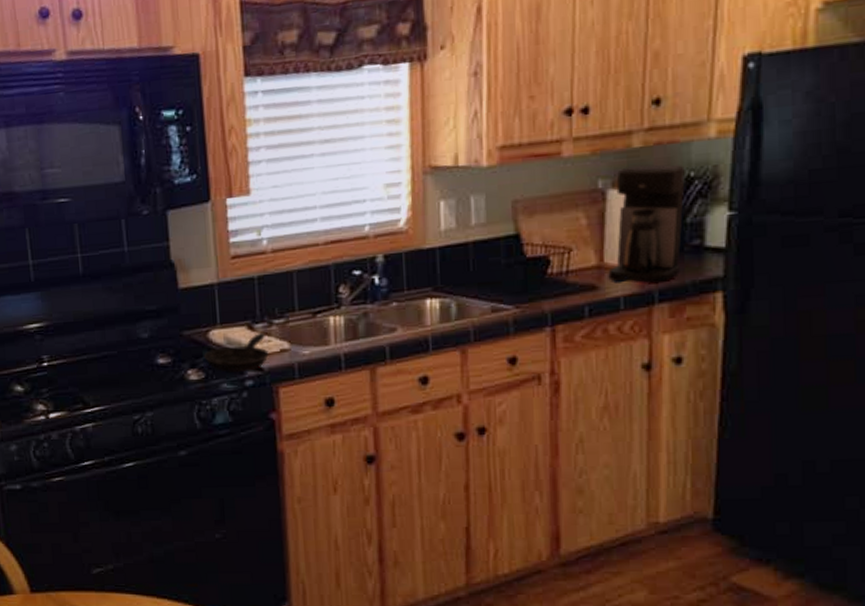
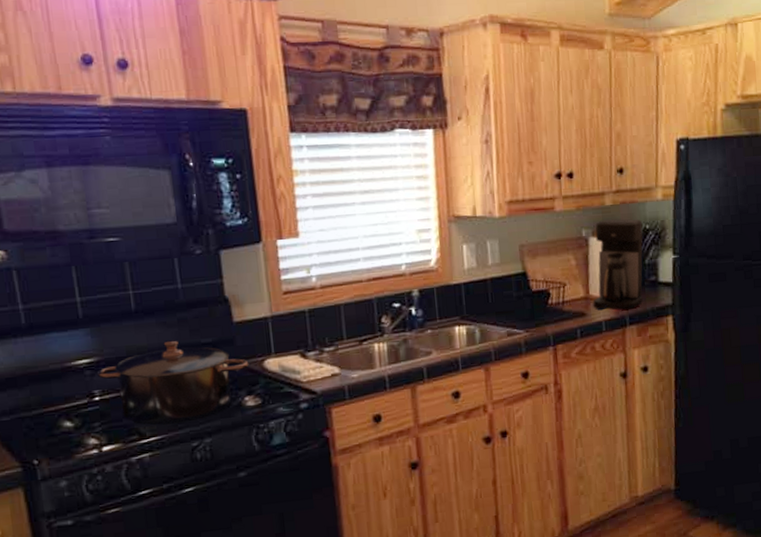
cooking pot: none [45,306,193,395] -> present [96,340,249,425]
frying pan: present [204,333,270,373] -> none [260,360,323,397]

